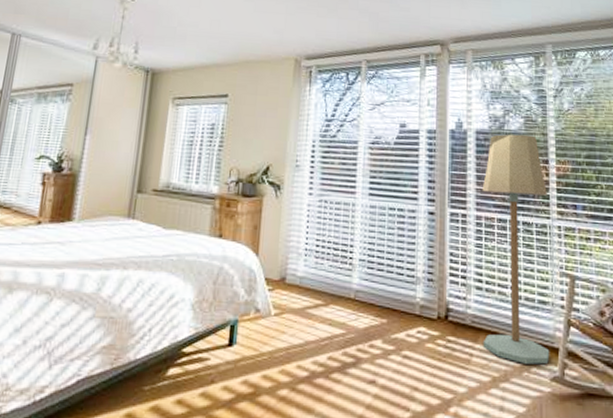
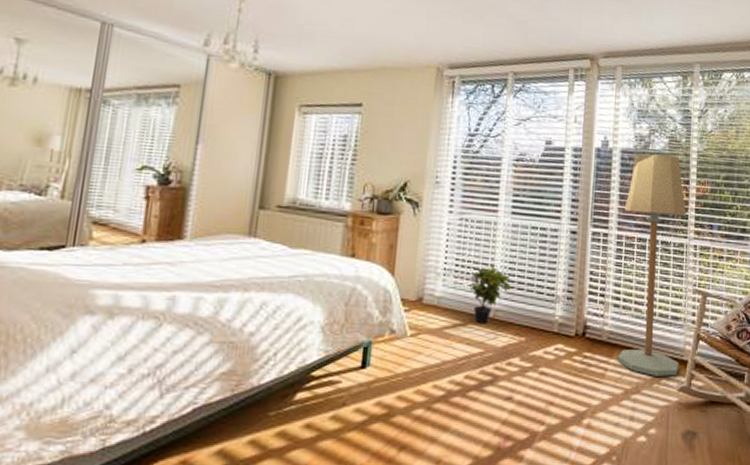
potted plant: none [330,244,371,304] -> present [469,264,511,323]

